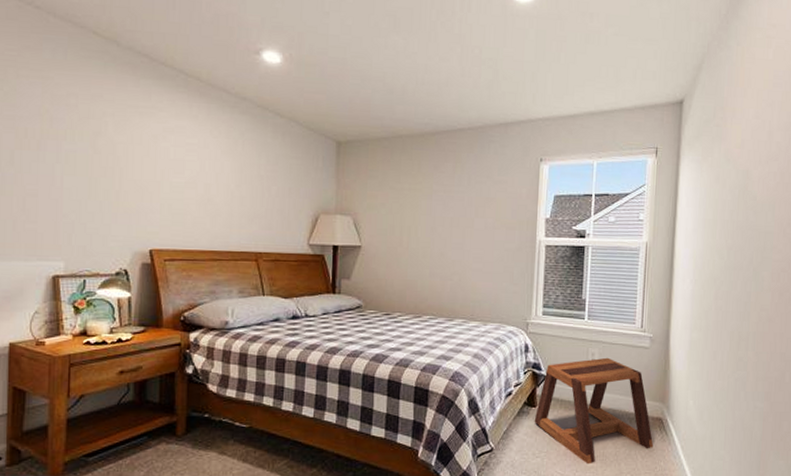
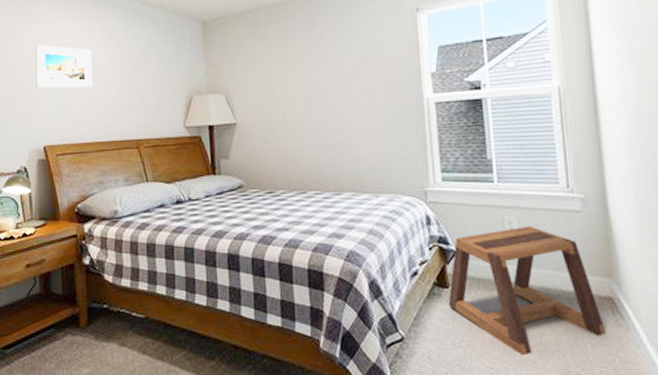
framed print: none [146,140,213,194] -> present [35,44,93,88]

